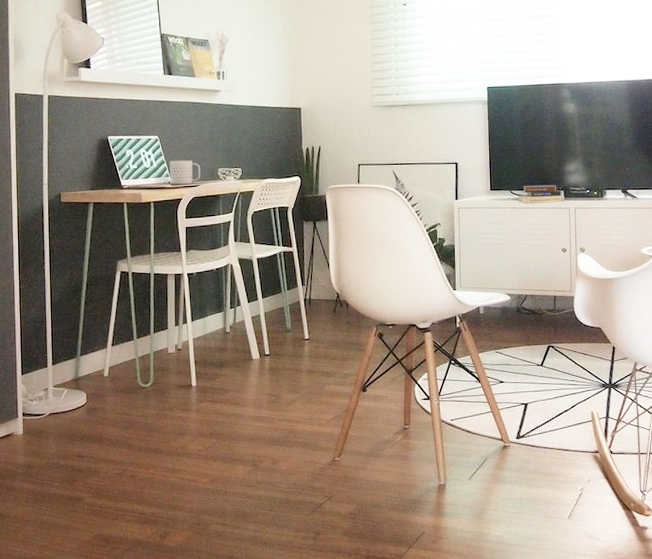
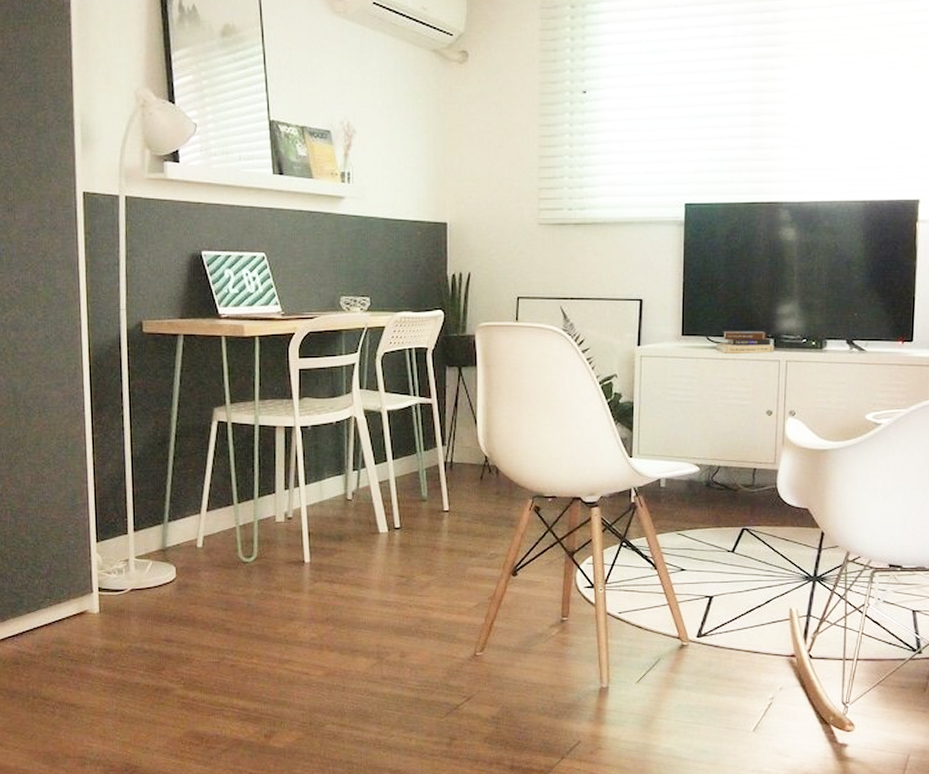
mug: present [169,160,201,185] -> none [279,285,319,315]

